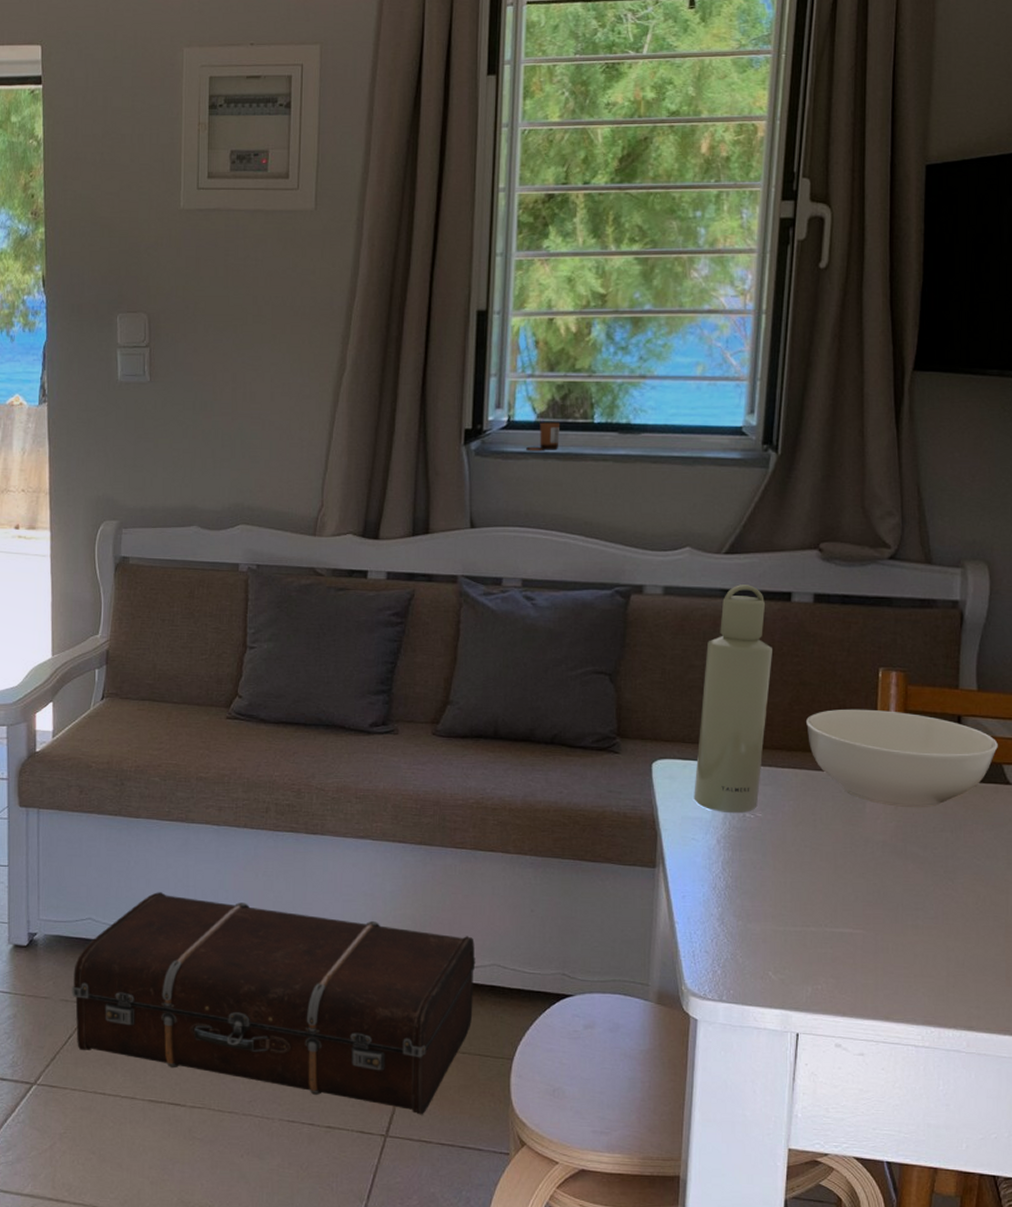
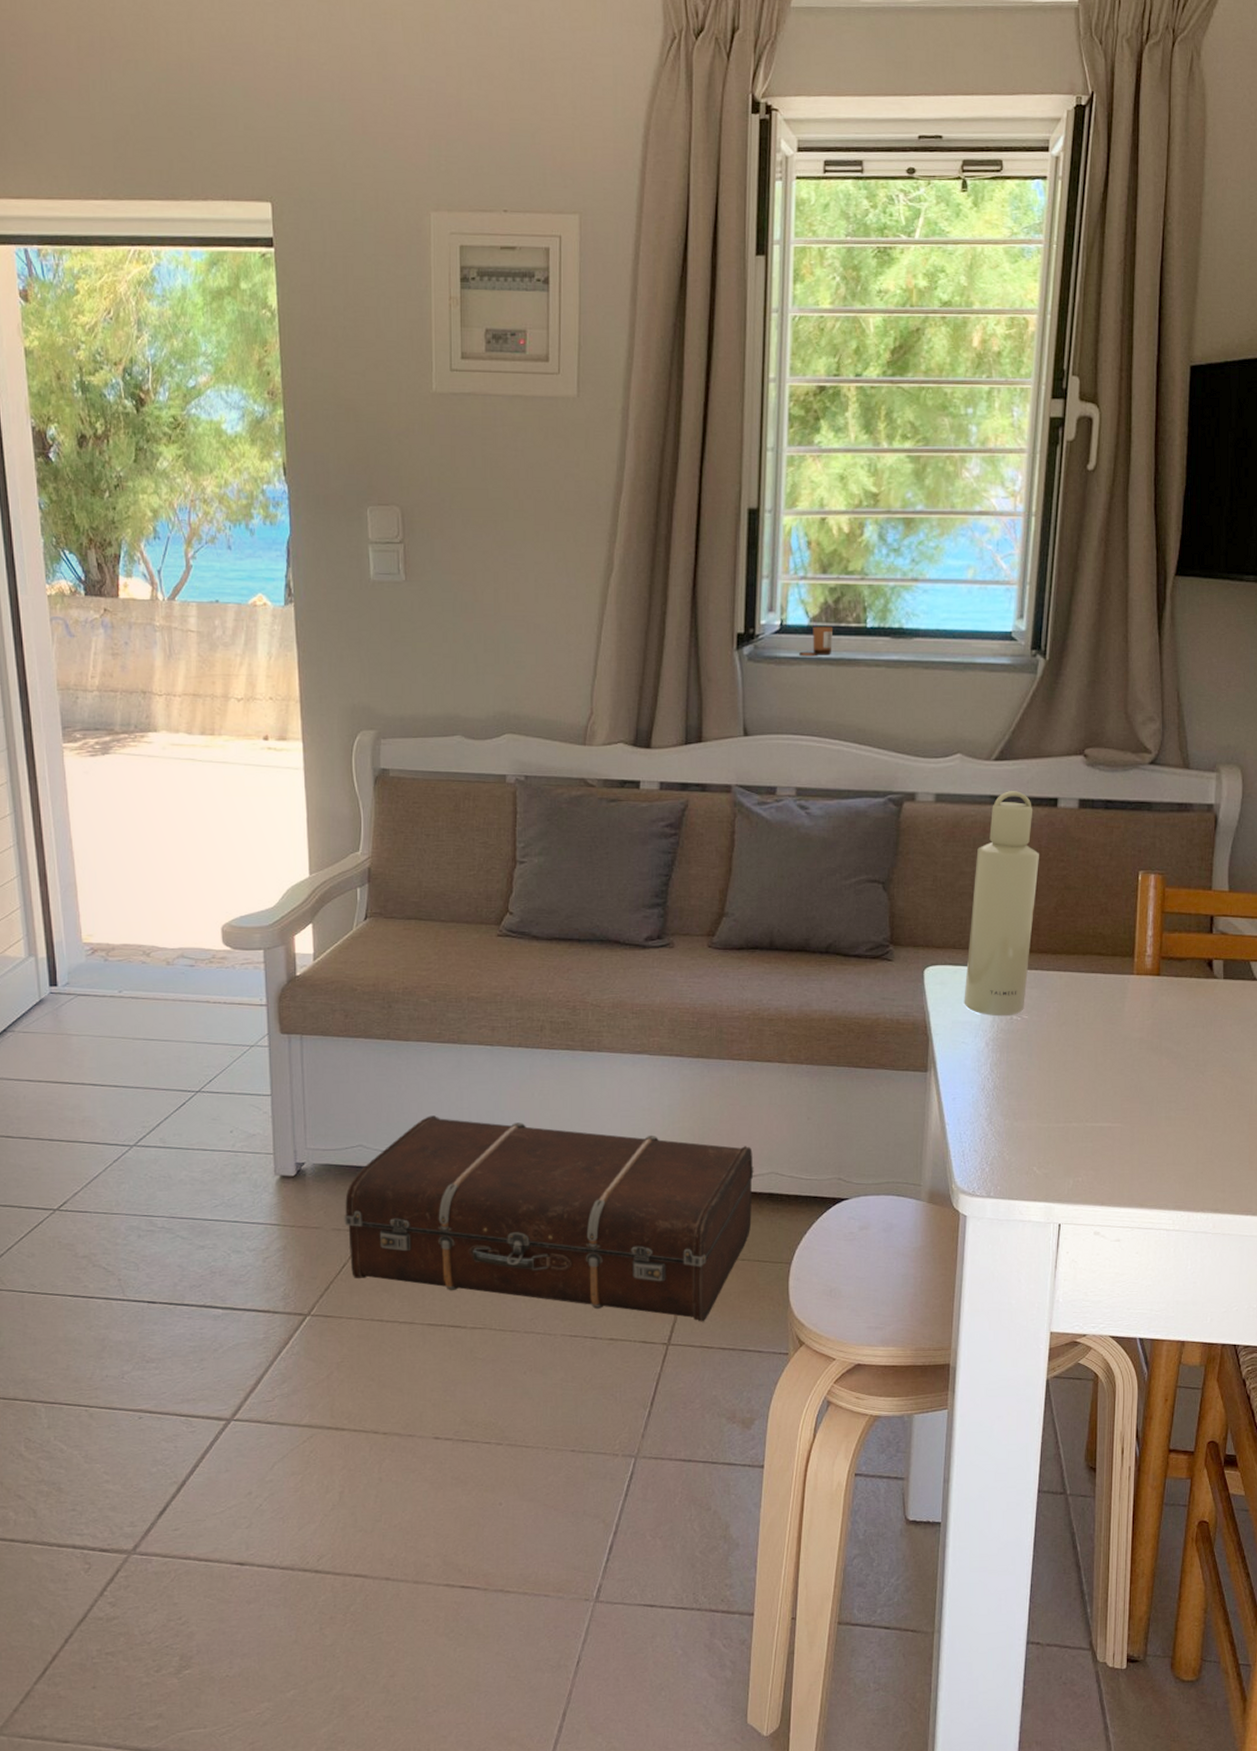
bowl: present [805,709,998,809] -> none [1069,911,1246,1006]

